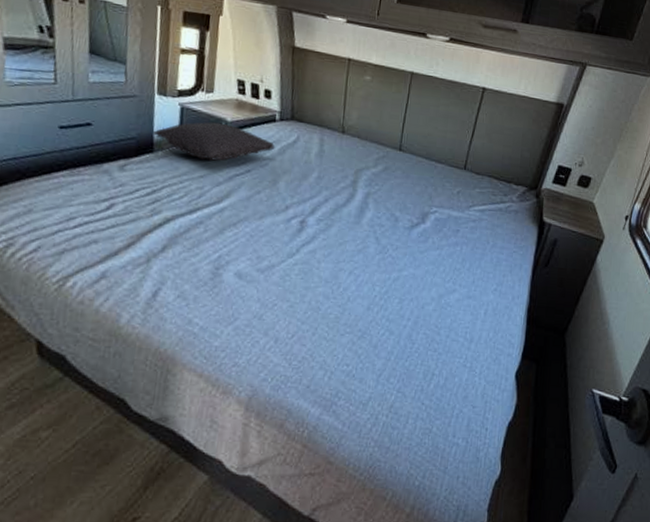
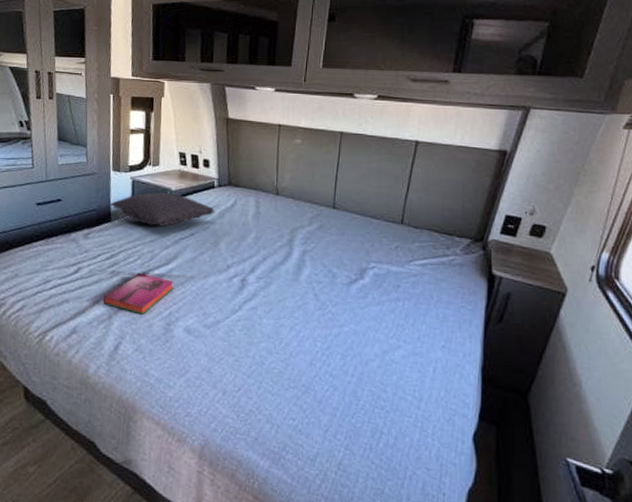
hardback book: none [140,211,225,258] -> present [103,272,174,315]

